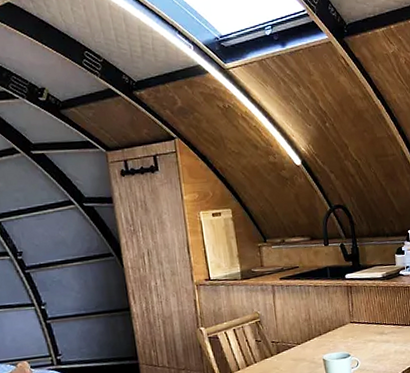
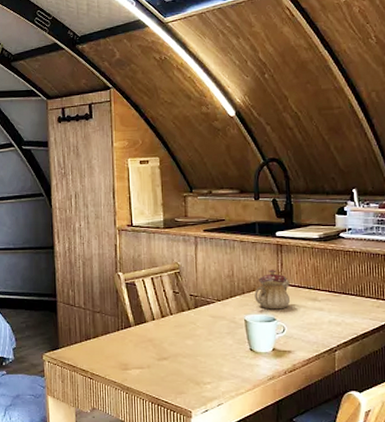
teapot: none [330,309,362,347] -> present [254,269,291,310]

